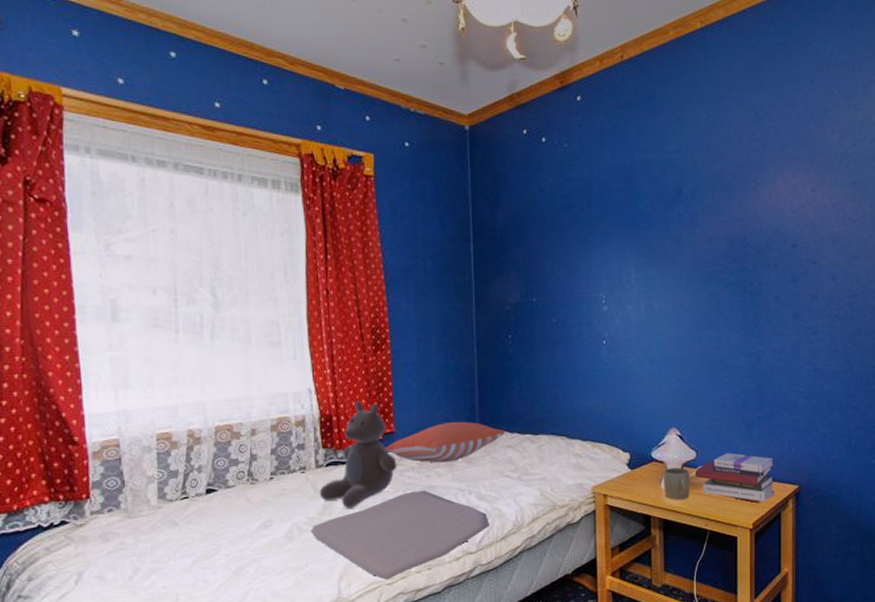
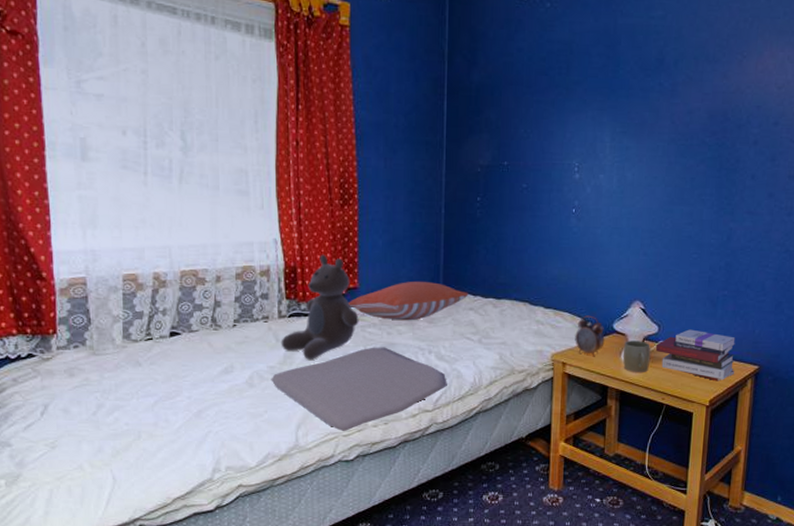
alarm clock: none [614,445,644,487] -> present [575,315,605,357]

